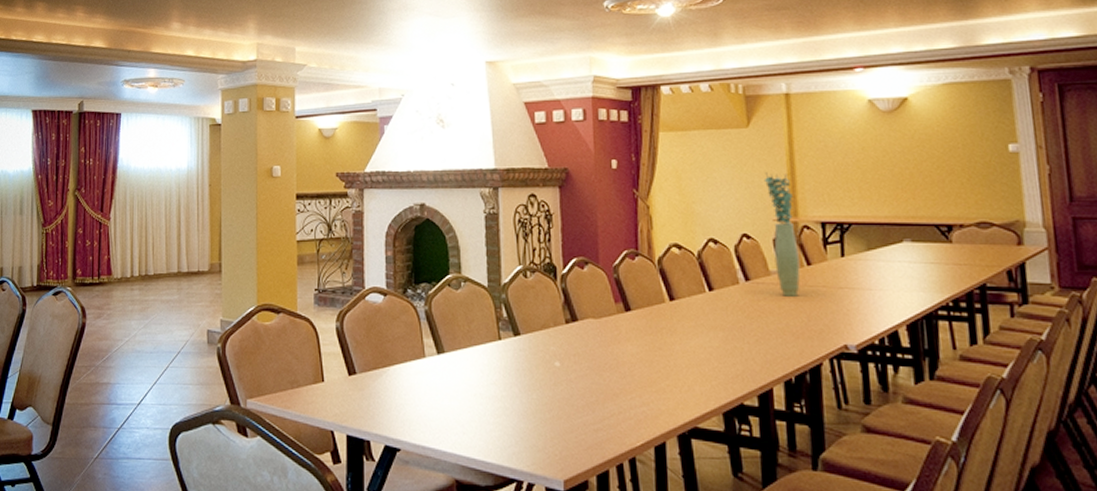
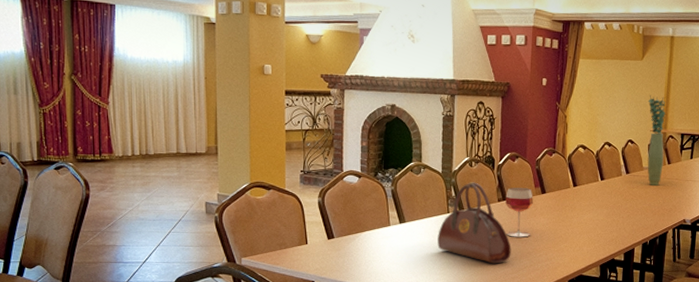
handbag: none [488,298,590,410] -> present [437,182,511,264]
wineglass: none [575,304,615,373] -> present [505,187,533,237]

